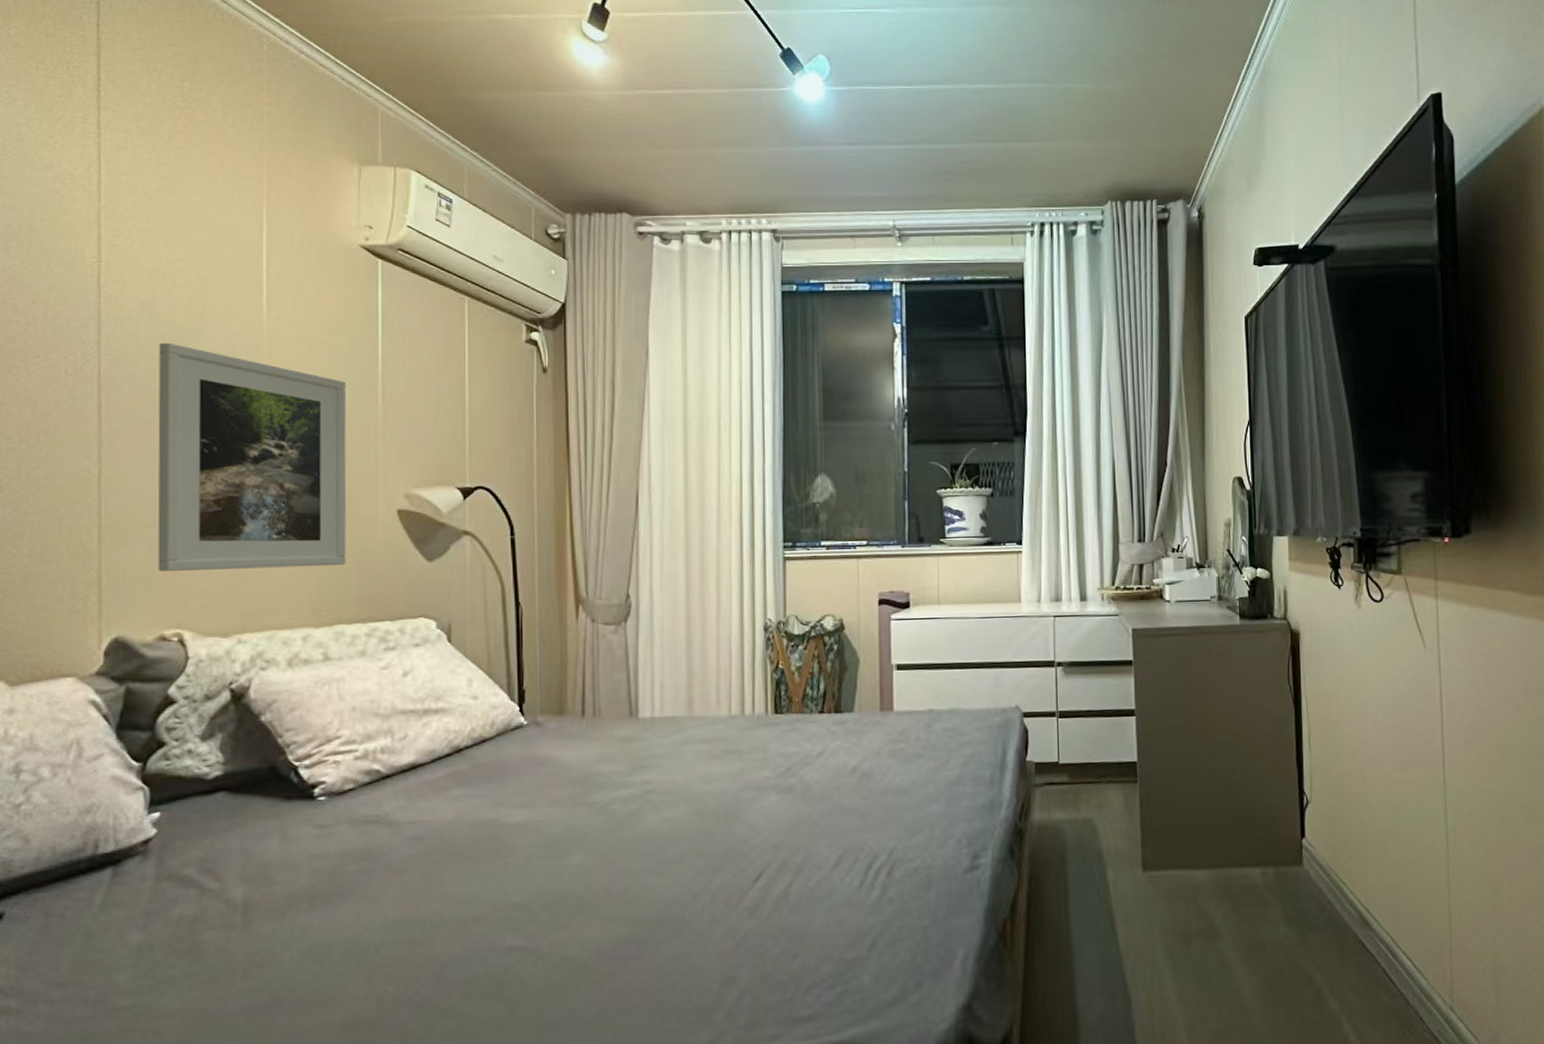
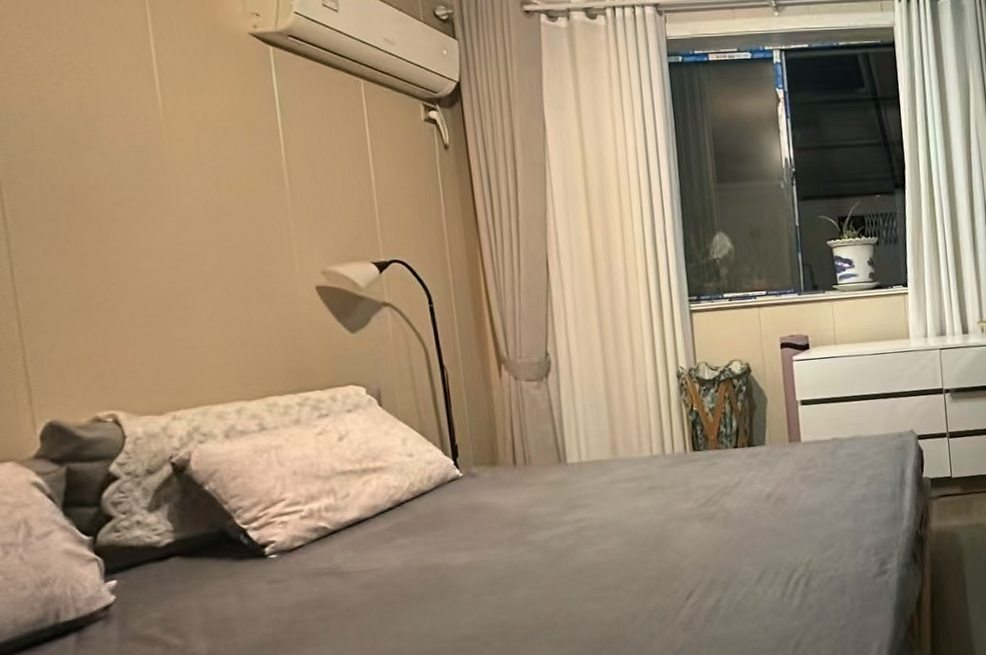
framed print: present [157,342,347,571] -> none [55,136,272,357]

